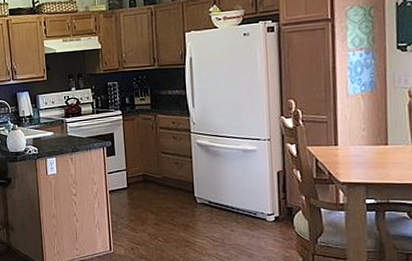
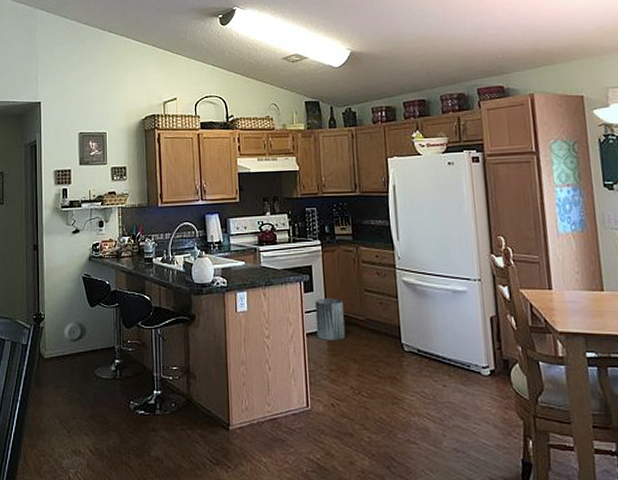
trash can: none [116,160,145,196] -> present [314,298,346,340]

